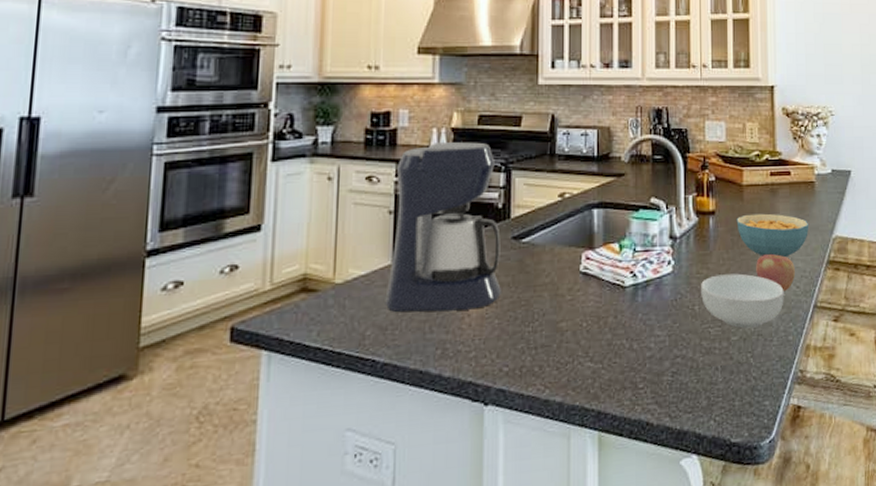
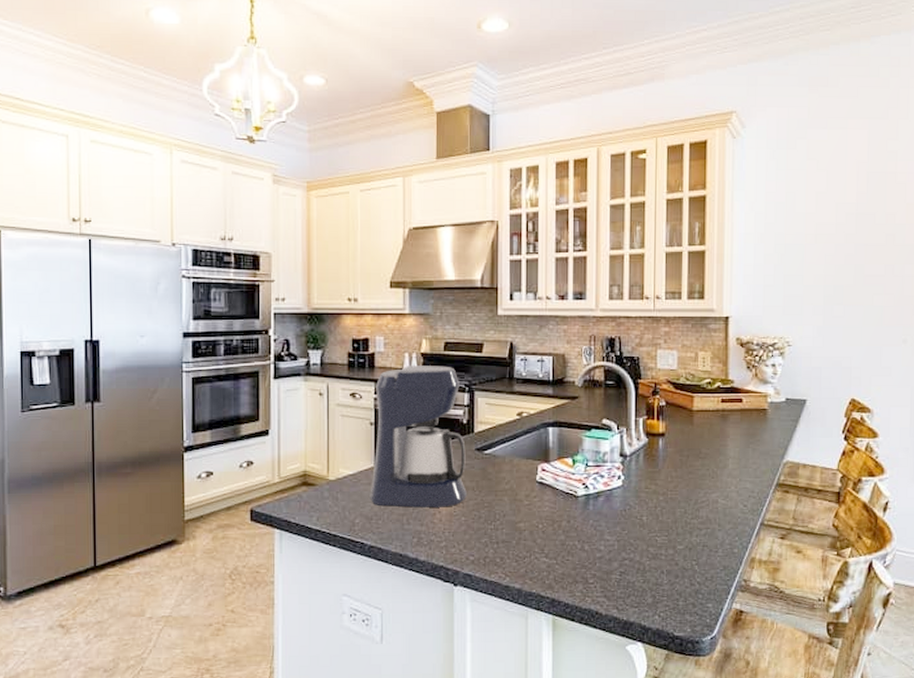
cereal bowl: present [701,273,784,329] -> none [649,490,731,539]
cereal bowl: present [736,213,809,258] -> none [686,437,760,479]
apple: present [756,253,796,292] -> none [704,474,744,509]

